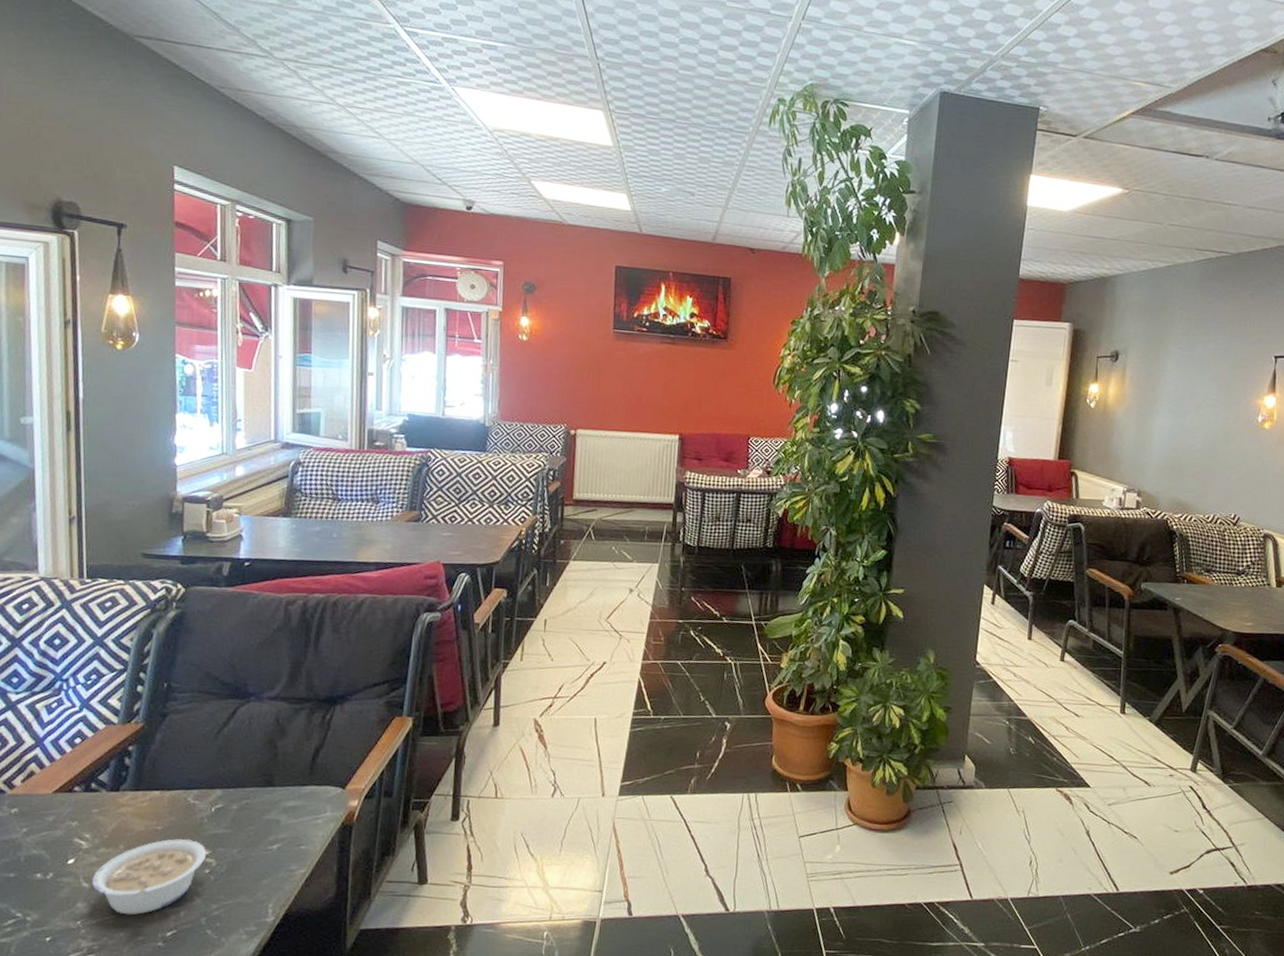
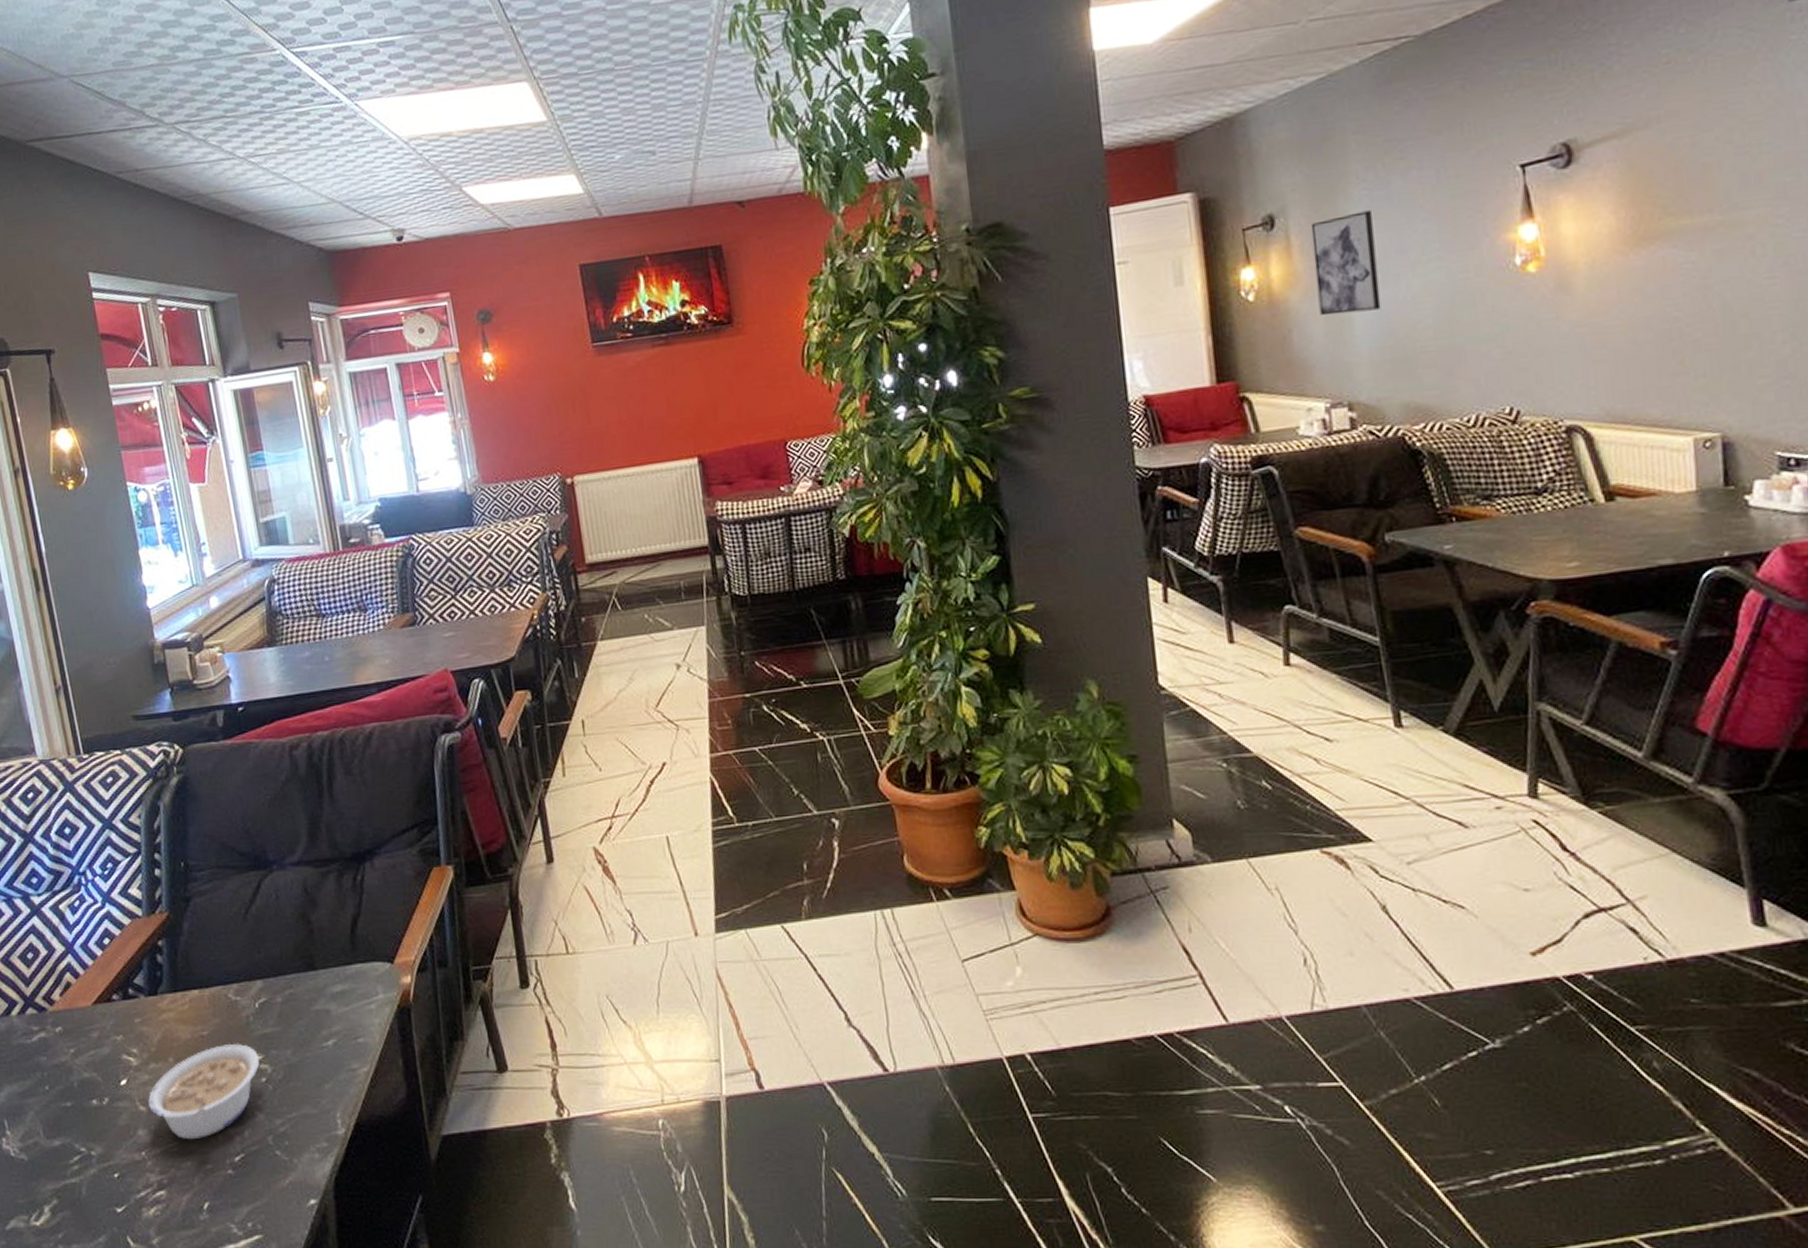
wall art: none [1133,363,1180,432] -> present [1310,210,1381,316]

